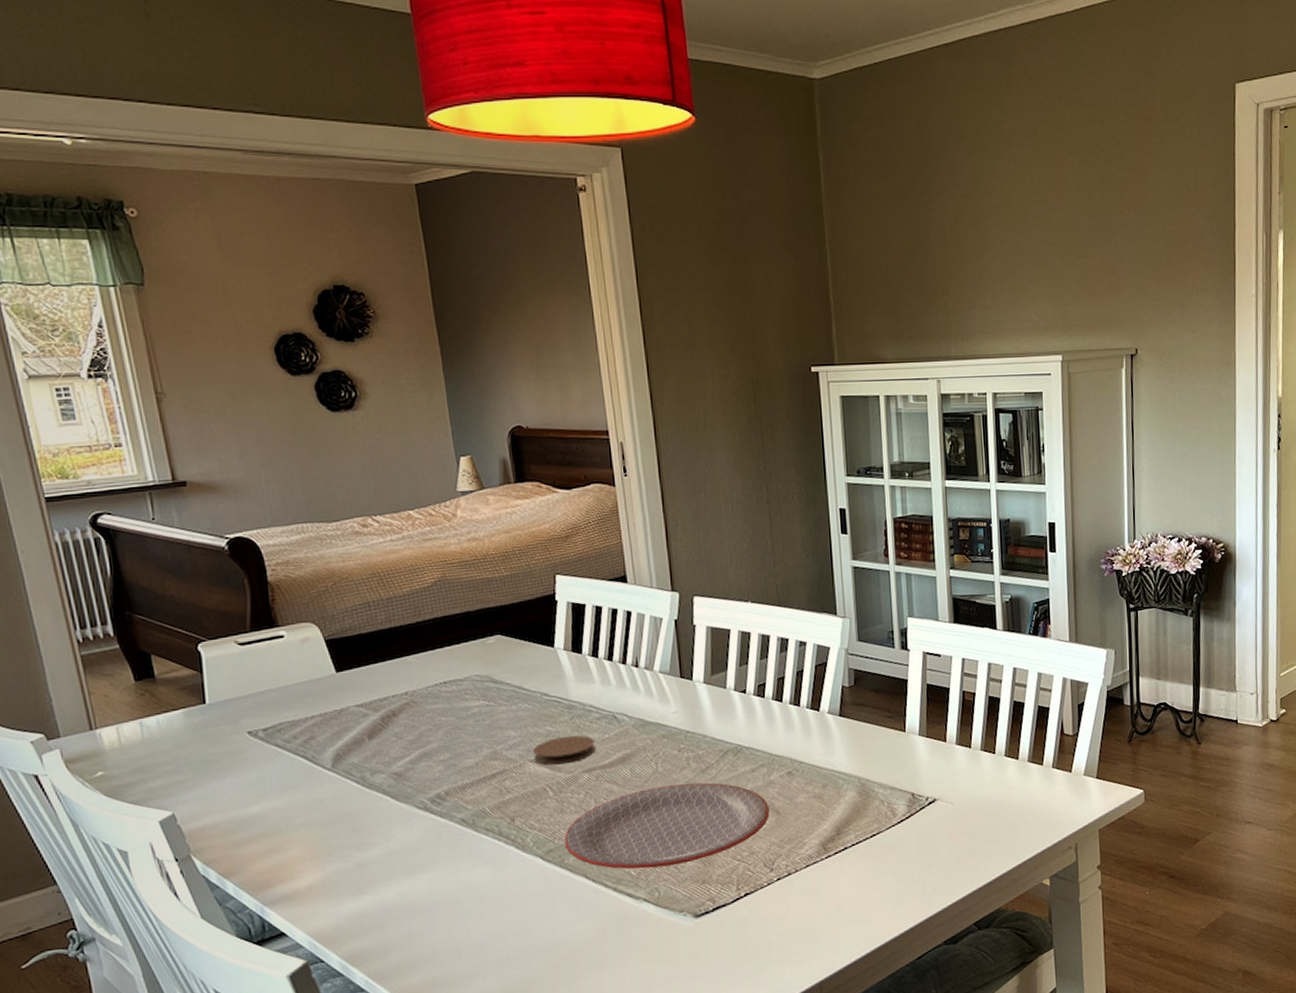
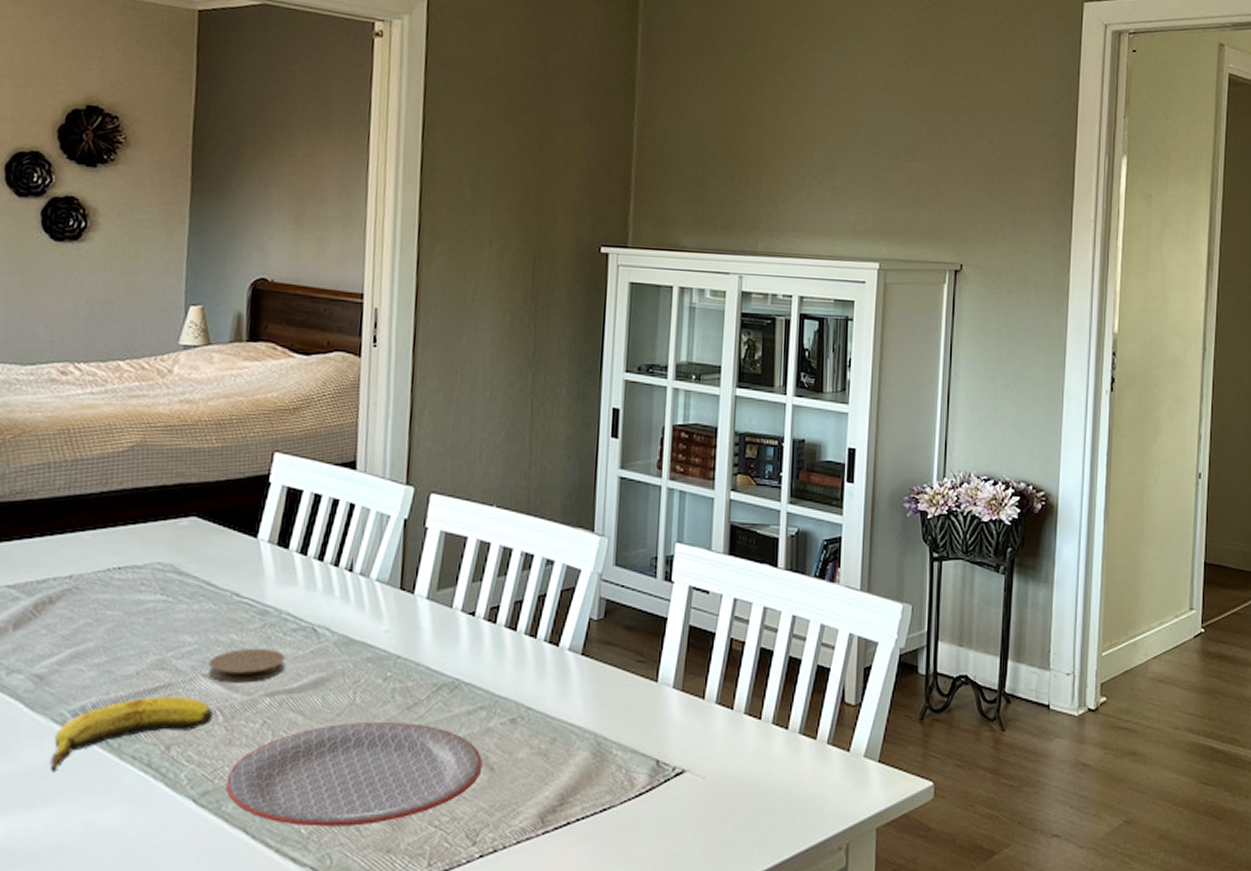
banana: none [420,779,544,847] -> present [50,696,213,773]

